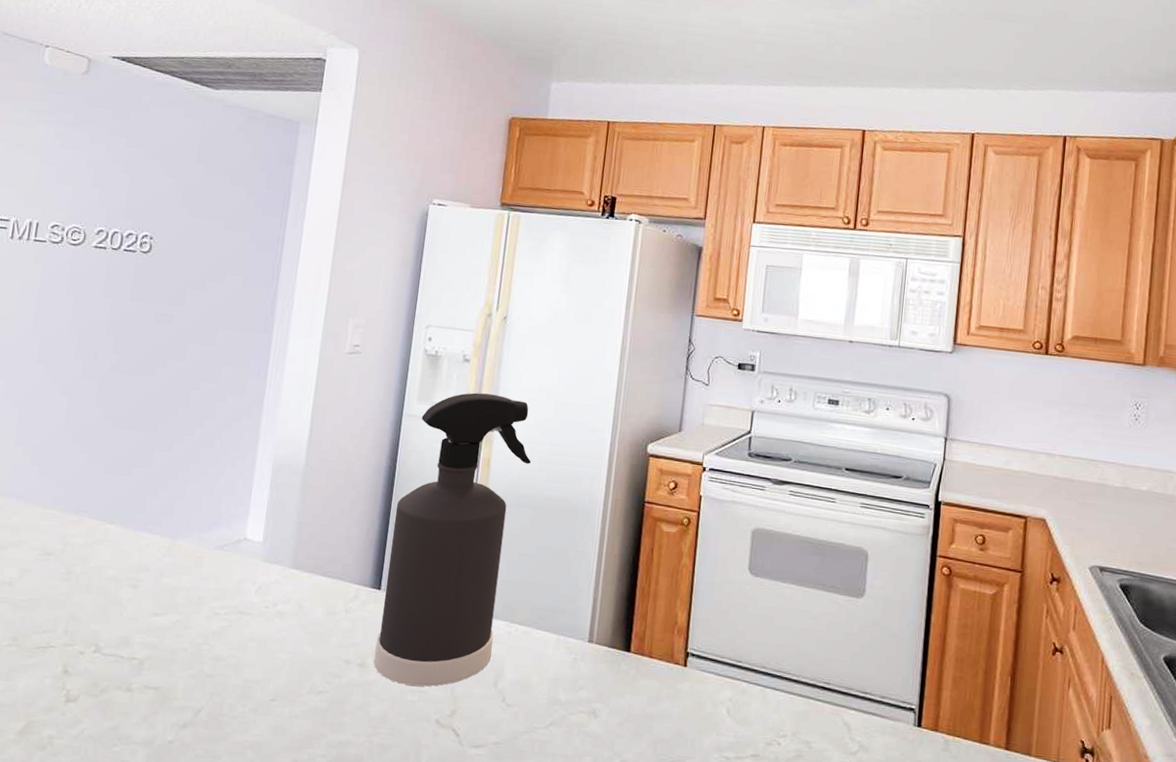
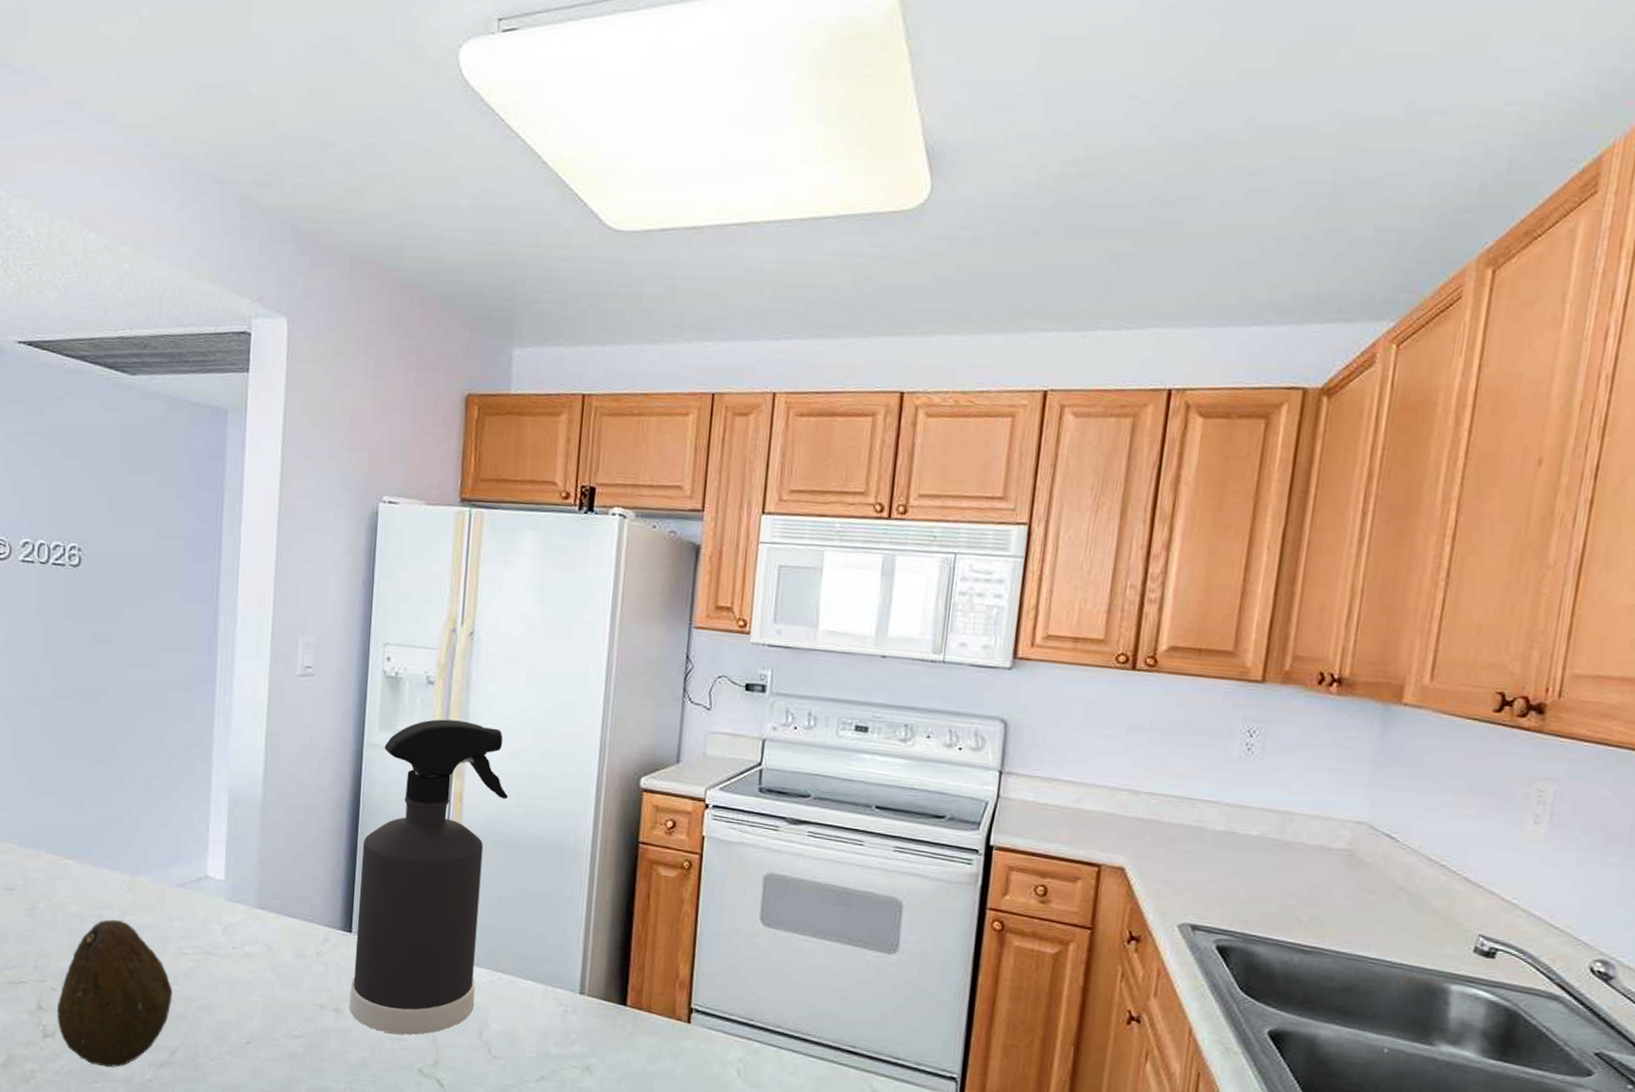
fruit: none [82,582,202,730] -> present [56,919,173,1068]

